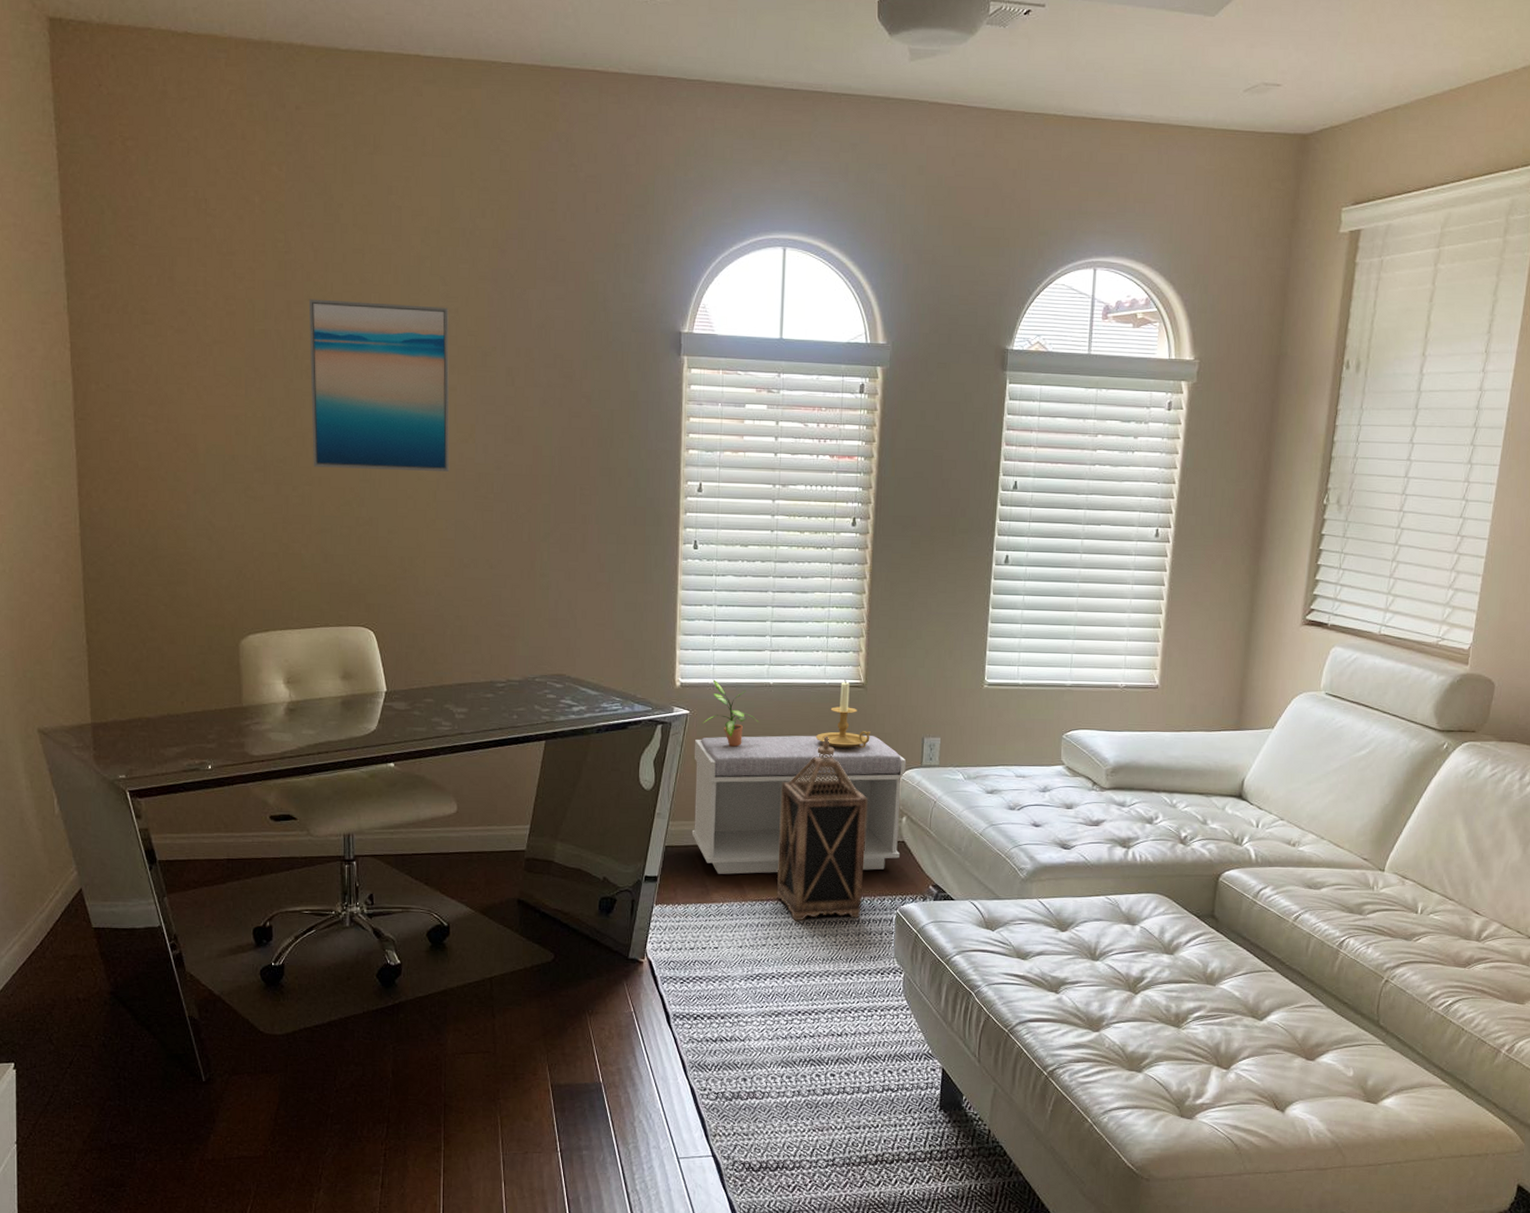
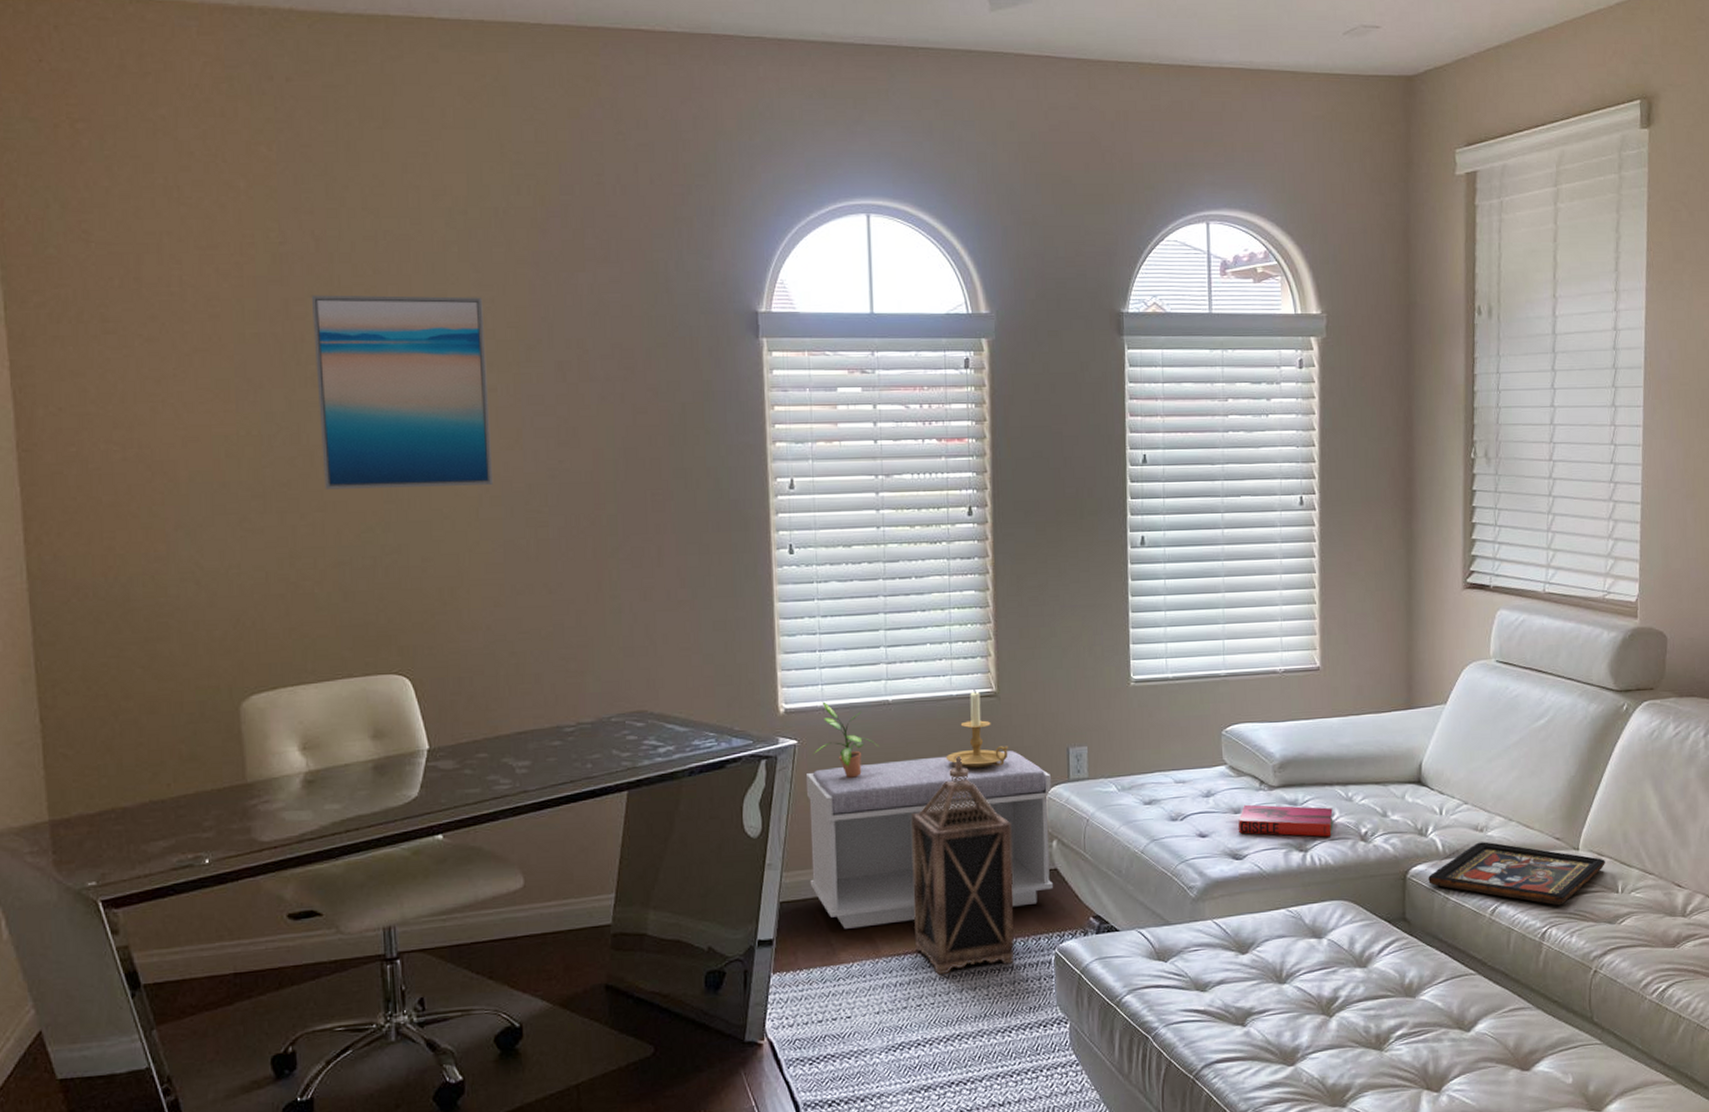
hardback book: none [1069,801,1157,837] -> present [1238,804,1333,837]
decorative tray: none [1239,855,1408,919] -> present [1428,841,1605,906]

